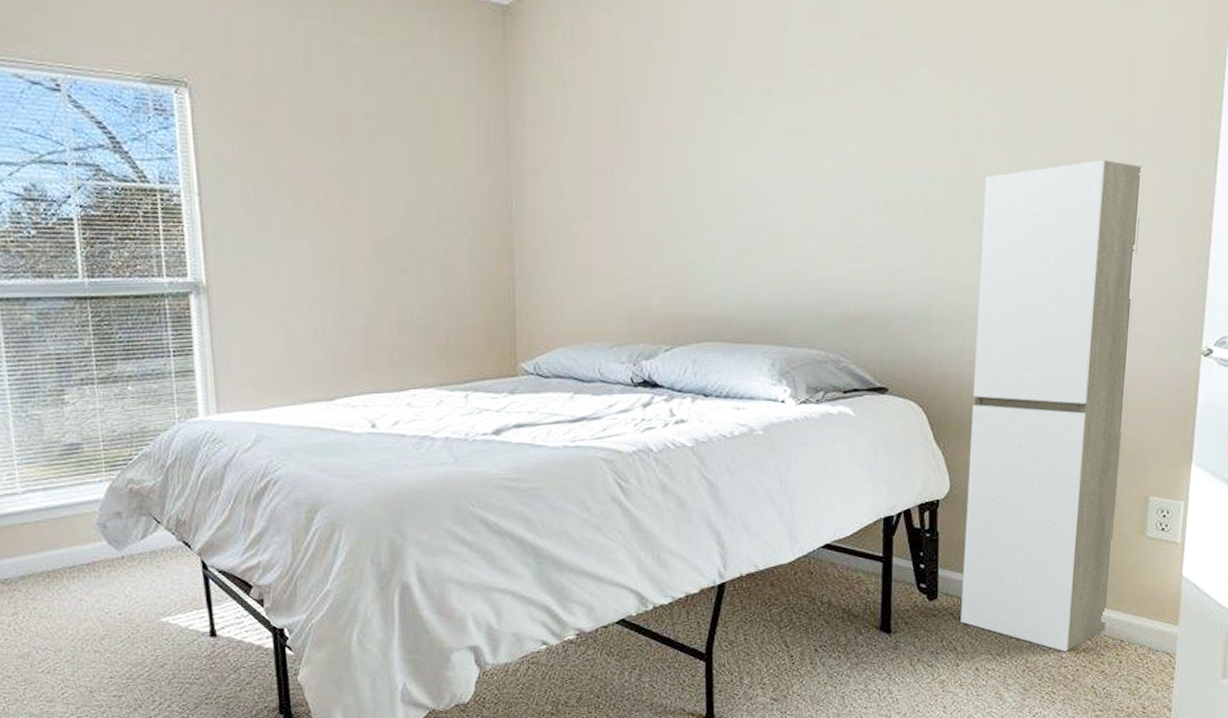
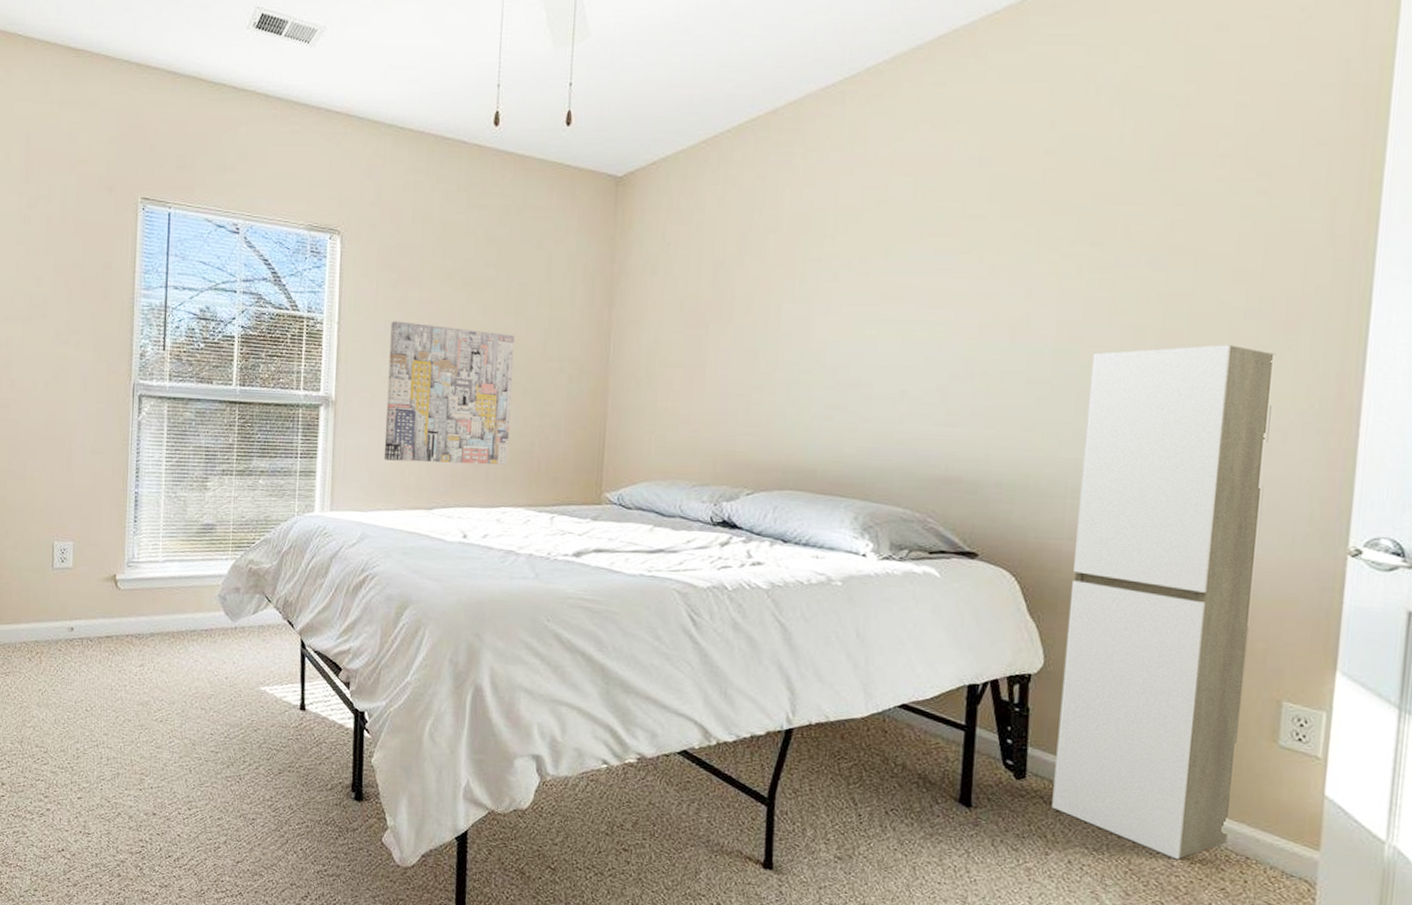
wall art: none [262,187,412,350] -> present [383,321,515,465]

